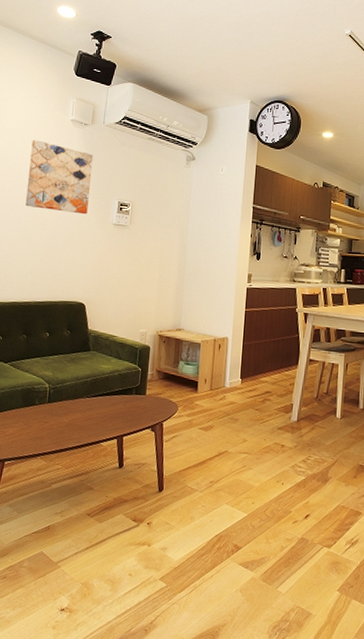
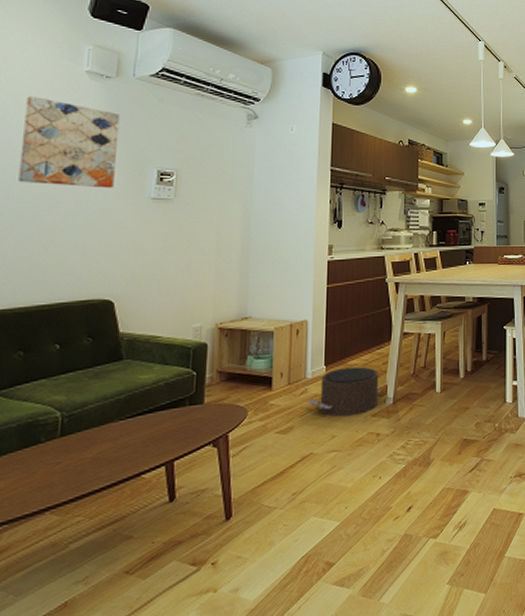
pouf: none [224,383,288,426] -> present [306,366,382,418]

